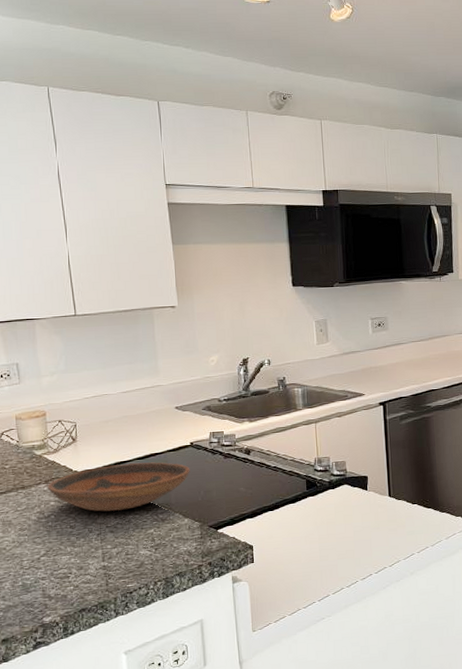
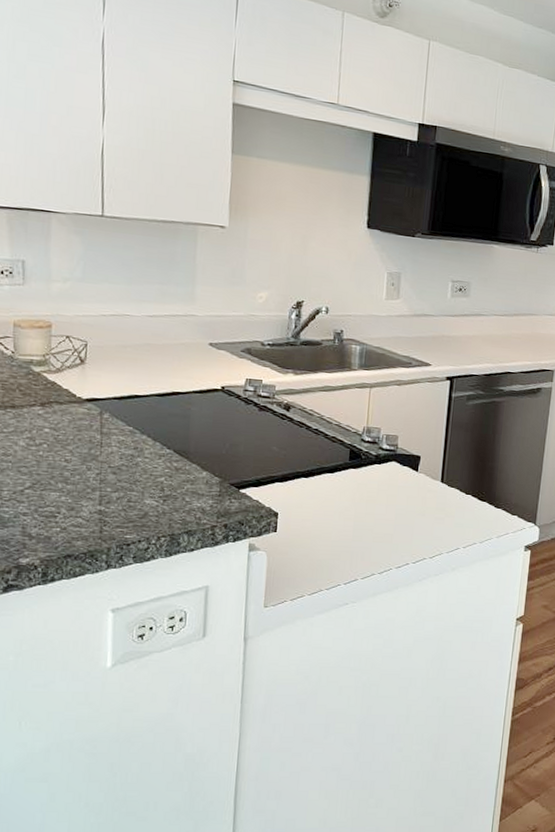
bowl: present [47,462,190,512] -> none [42,397,217,451]

